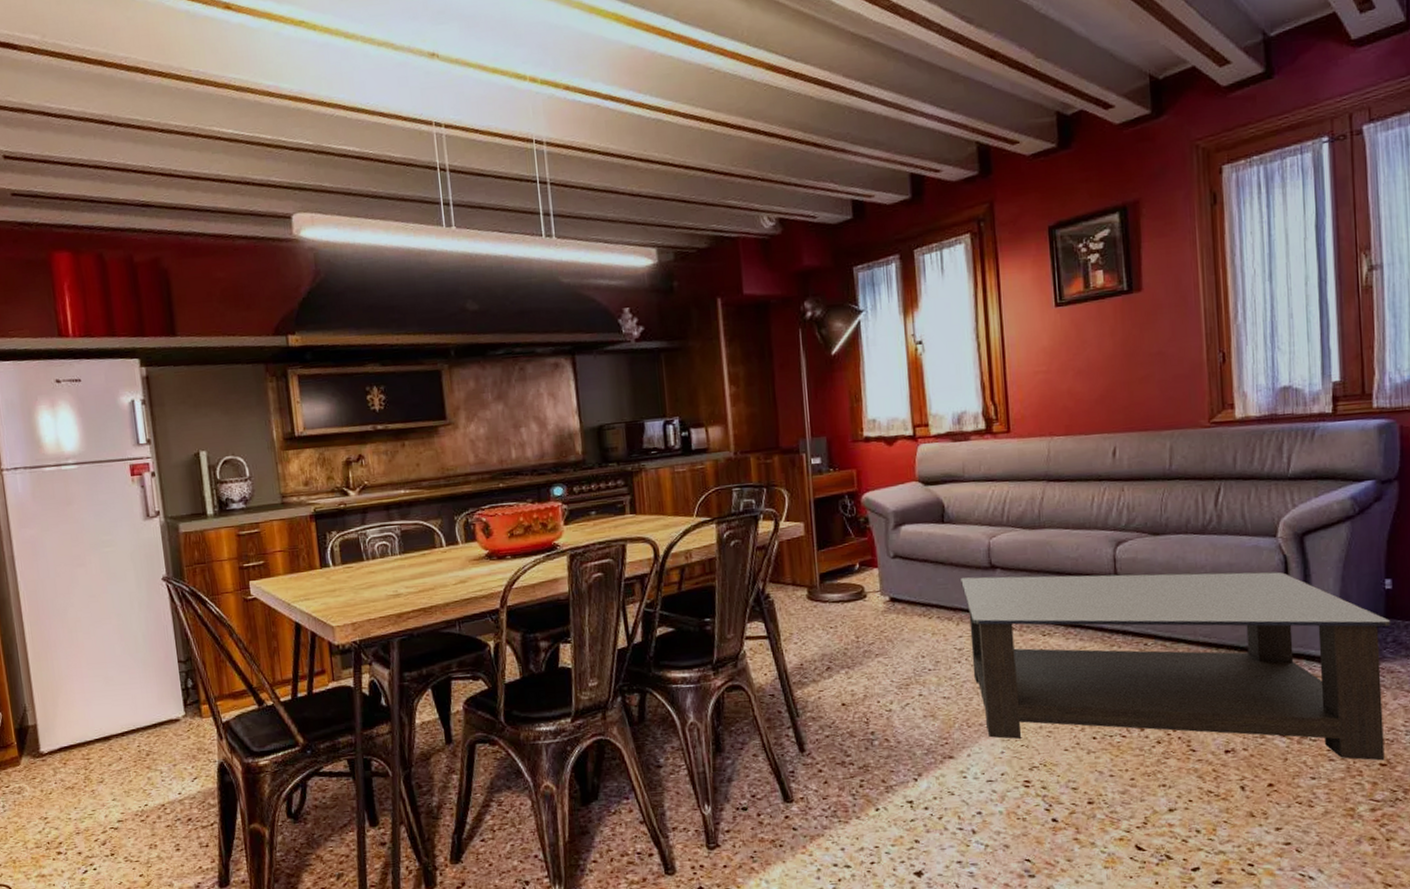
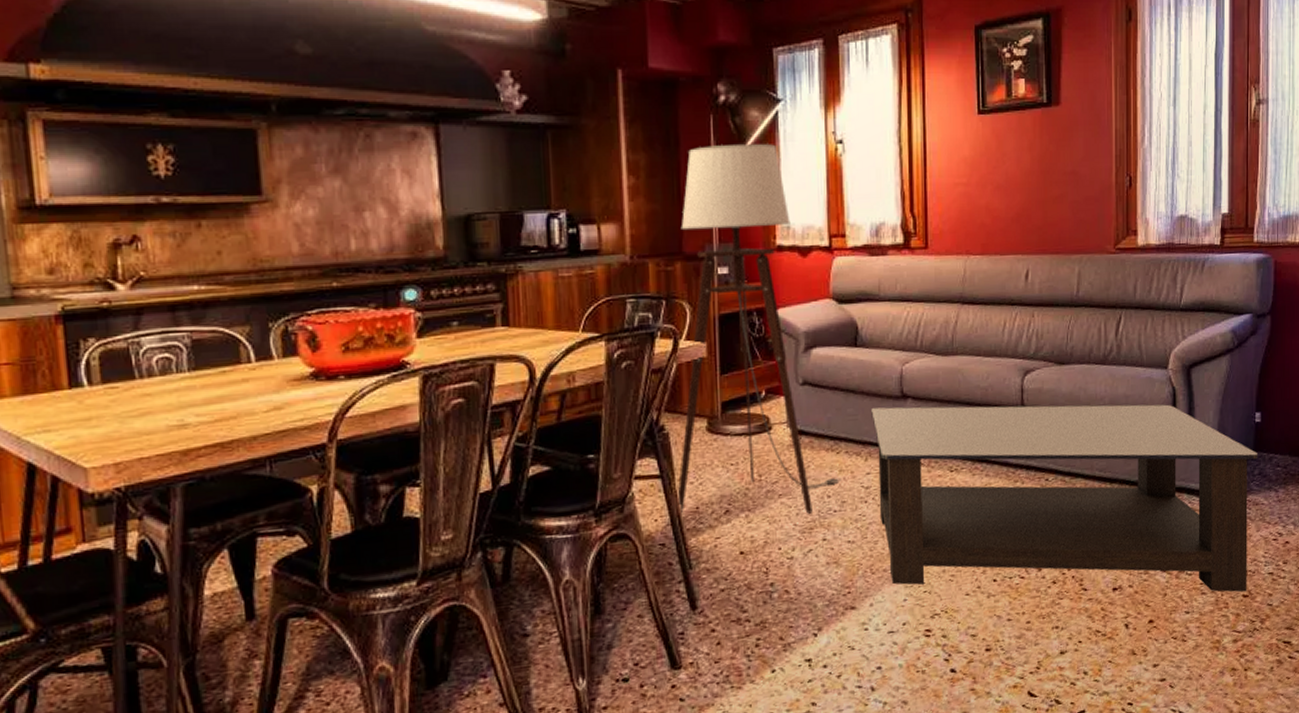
floor lamp: none [777,349,935,672] -> present [676,144,842,514]

